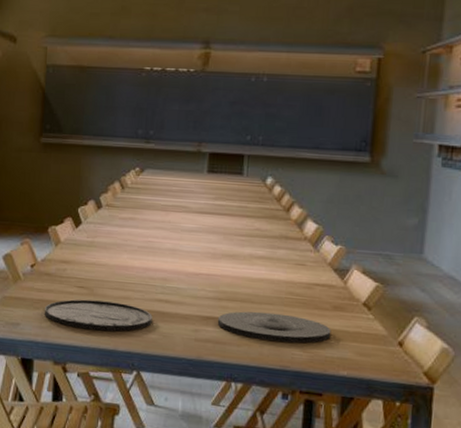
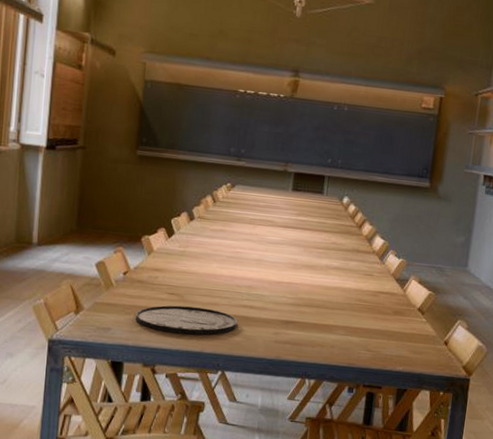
plate: present [217,311,332,343] -> none [295,316,392,344]

